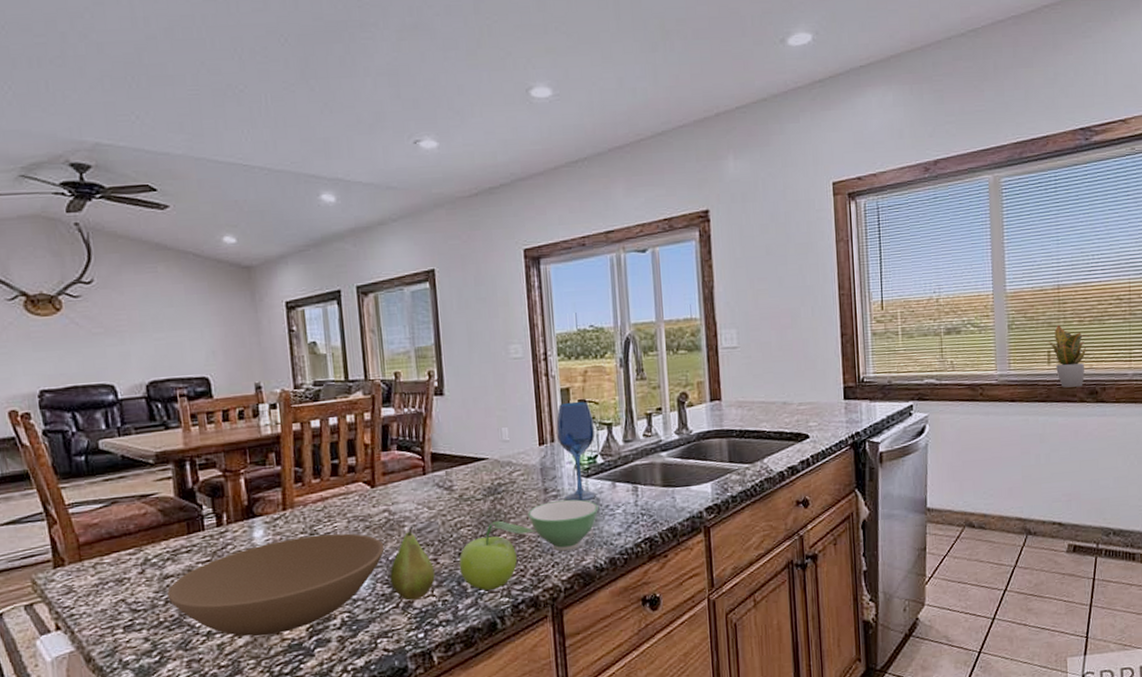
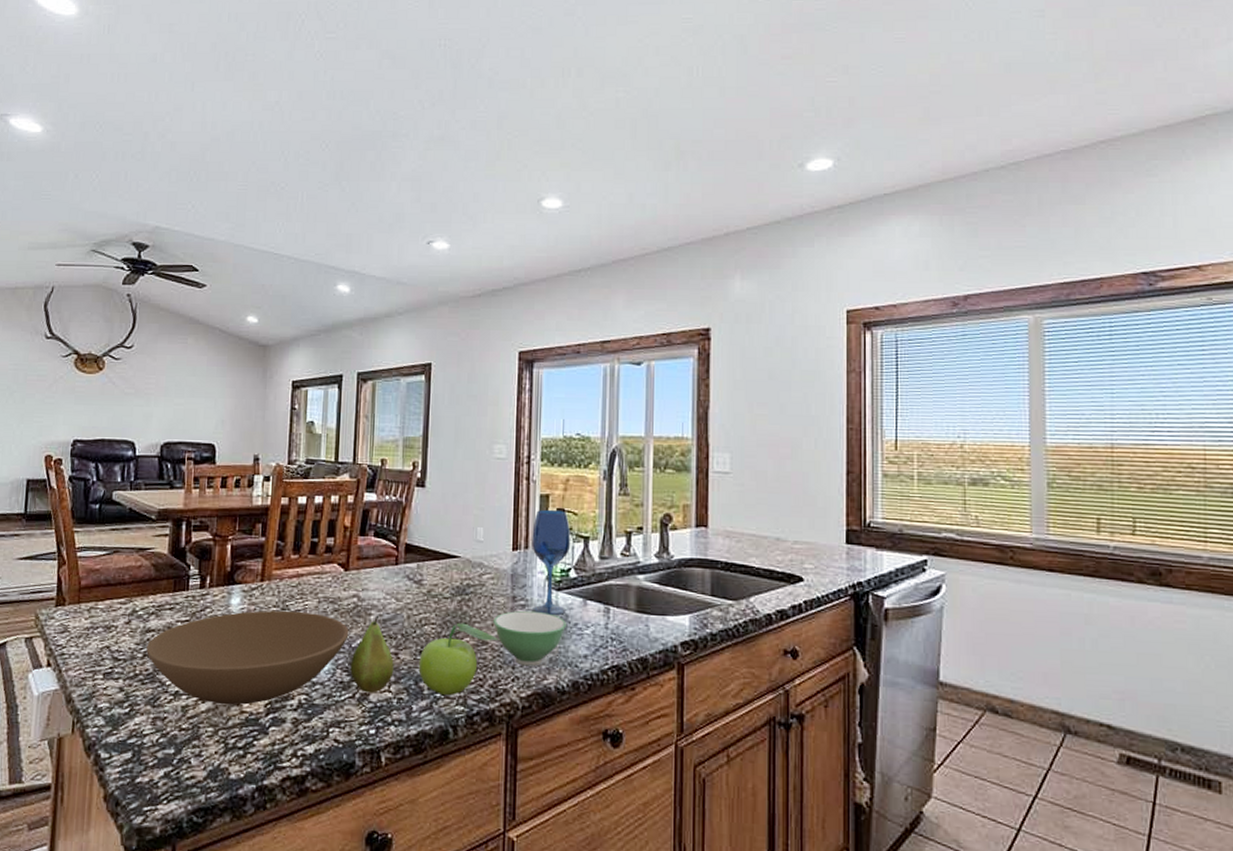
potted plant: present [1043,325,1090,388] -> none [1091,490,1152,564]

